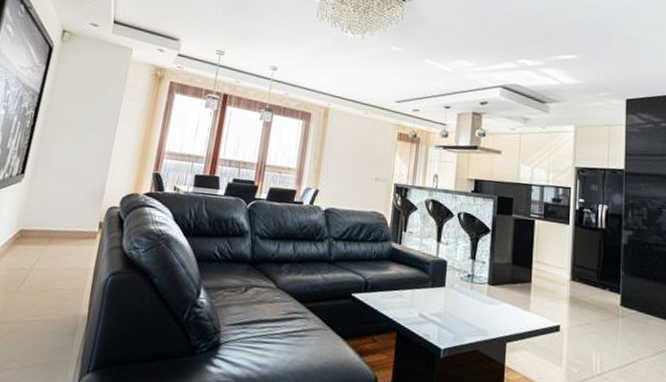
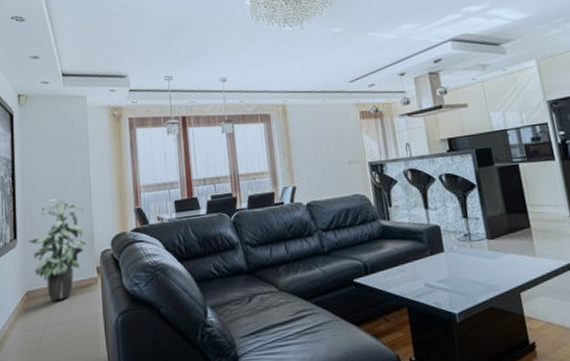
indoor plant: none [34,142,102,246] -> present [27,198,87,302]

